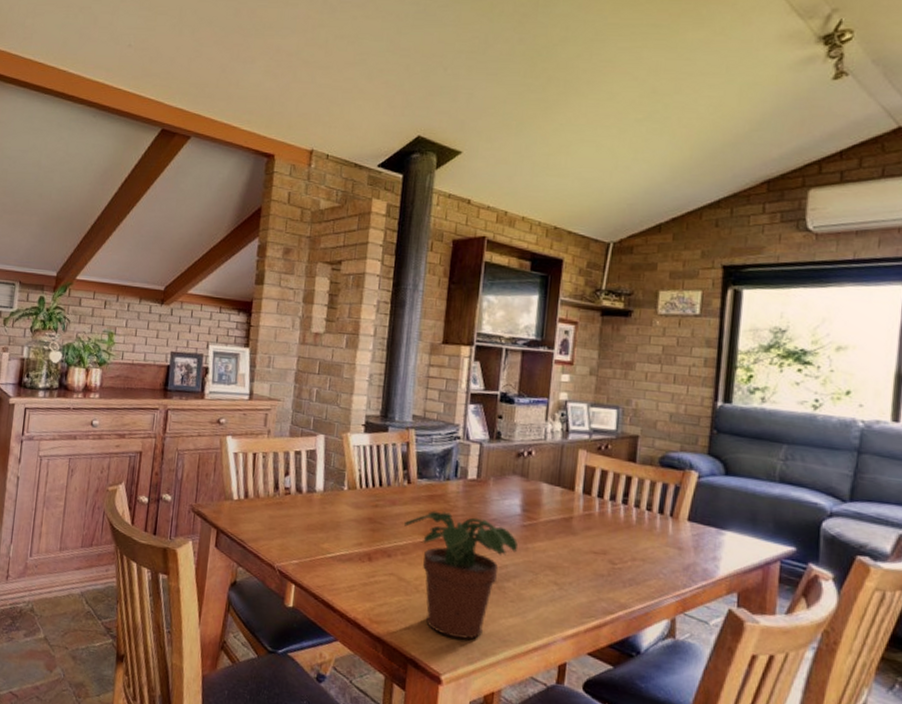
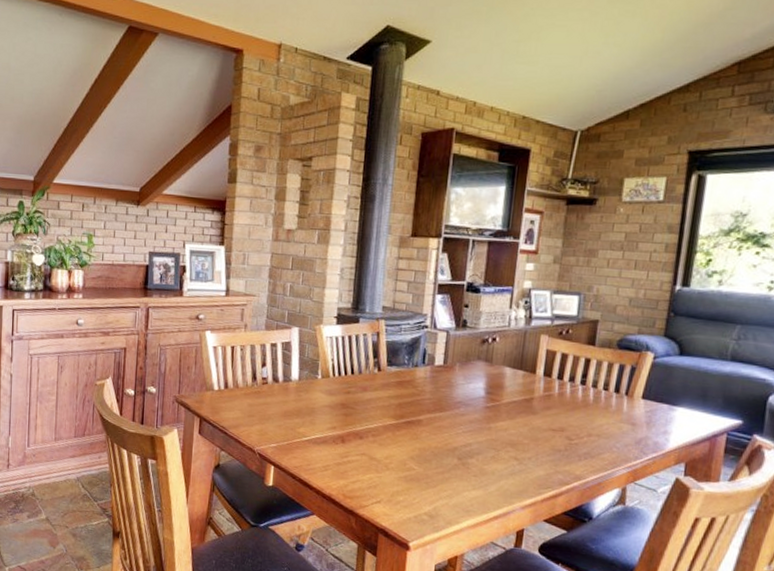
potted plant: present [404,511,518,639] -> none [375,395,481,510]

